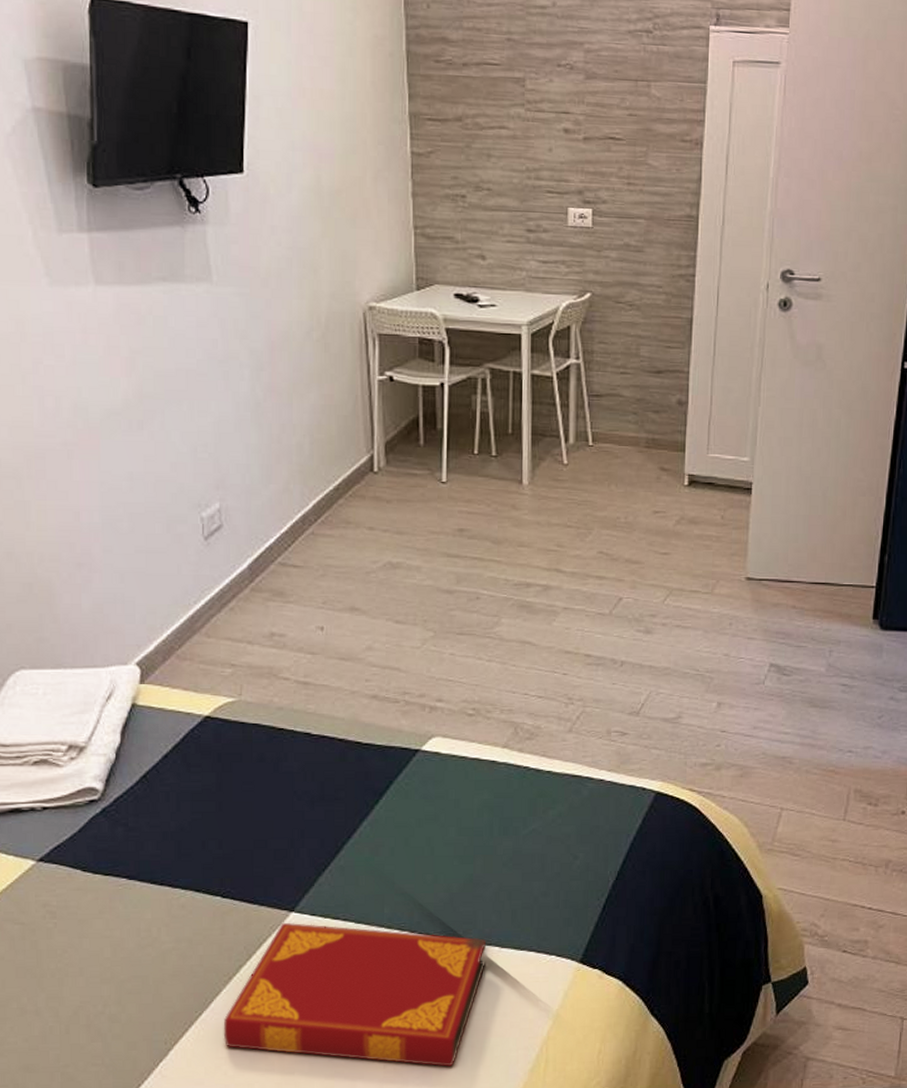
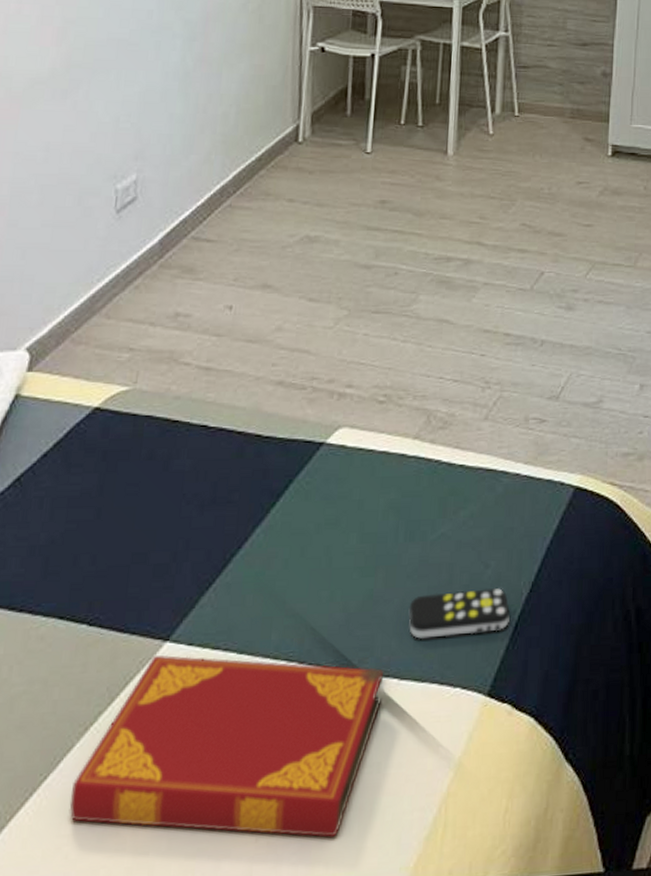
remote control: none [506,875,598,916] -> present [408,587,510,639]

